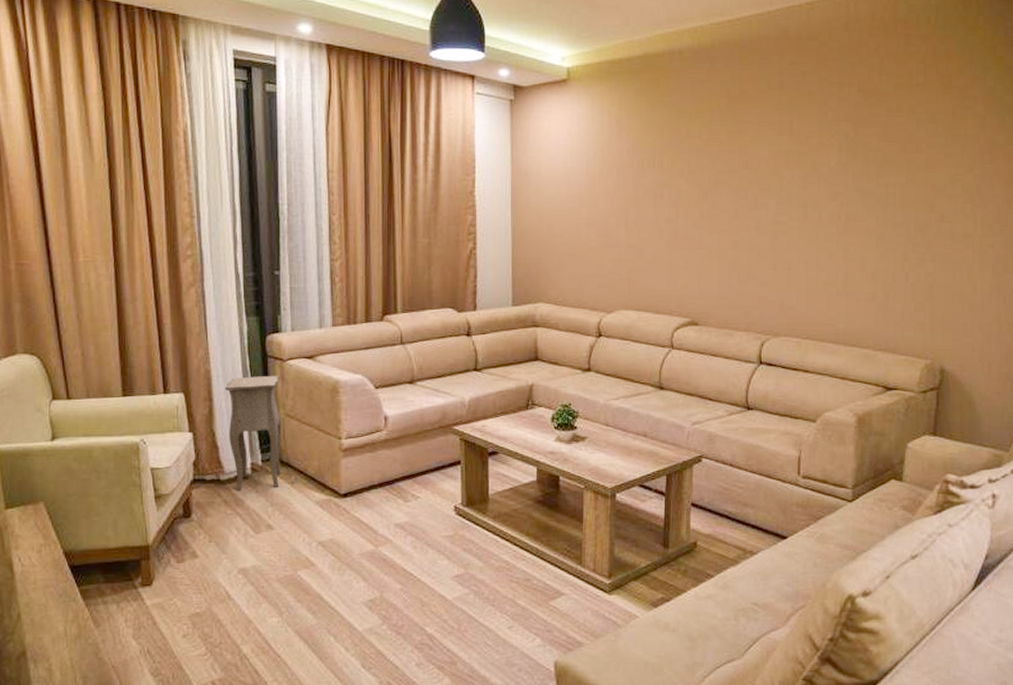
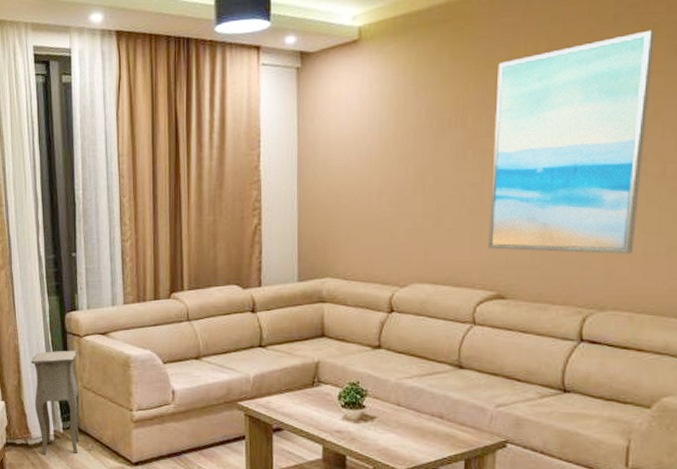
wall art: none [683,97,811,287] -> present [488,30,656,254]

